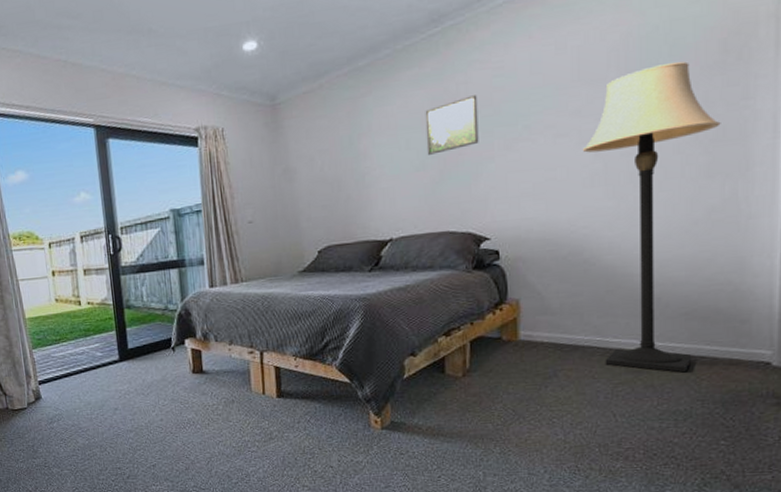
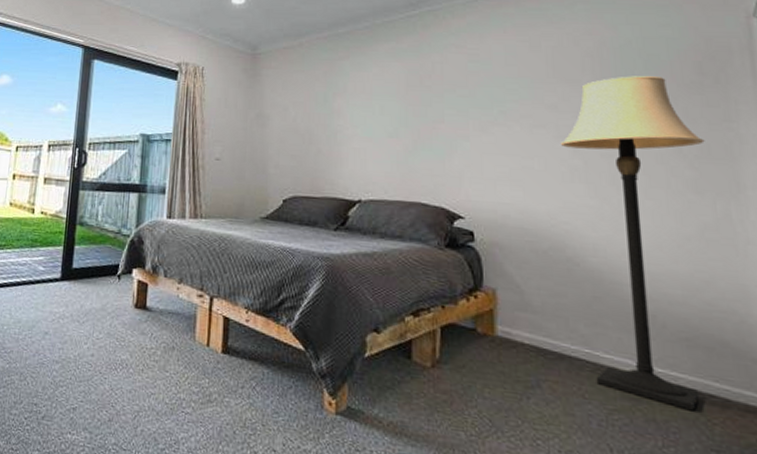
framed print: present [425,95,479,155] -> none [400,75,454,124]

